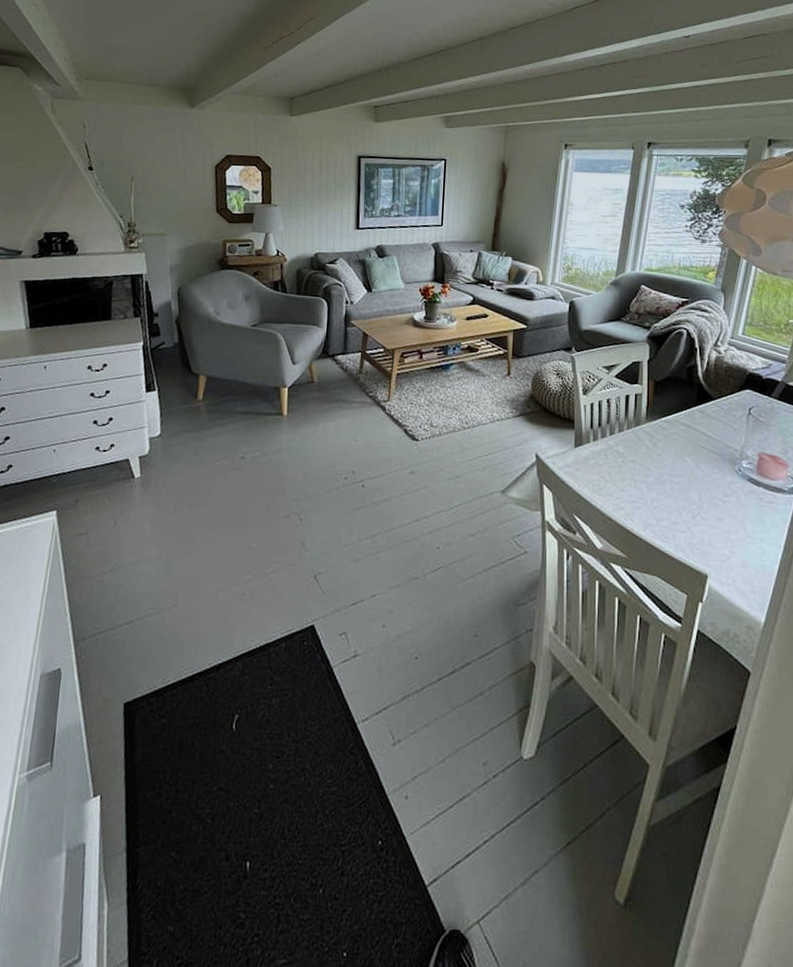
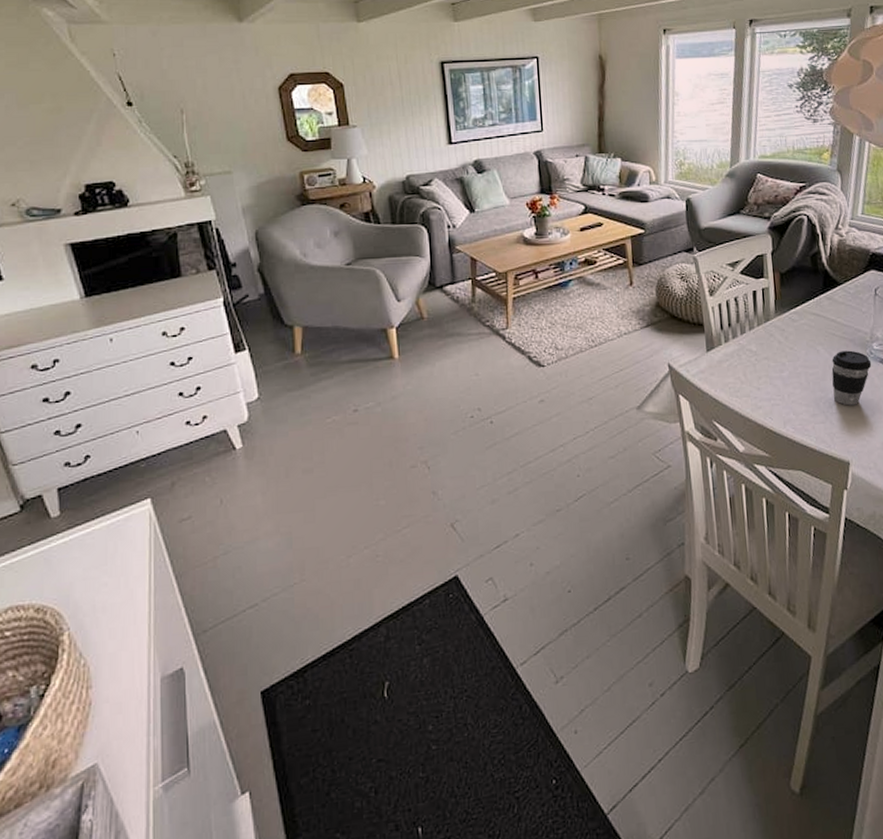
coffee cup: none [696,464,739,520] -> present [831,350,872,406]

